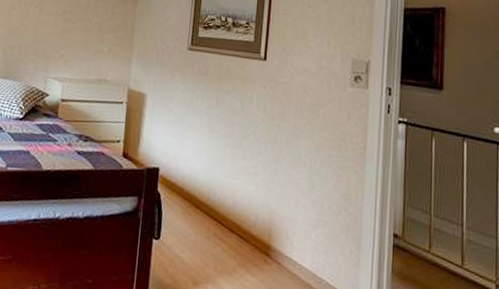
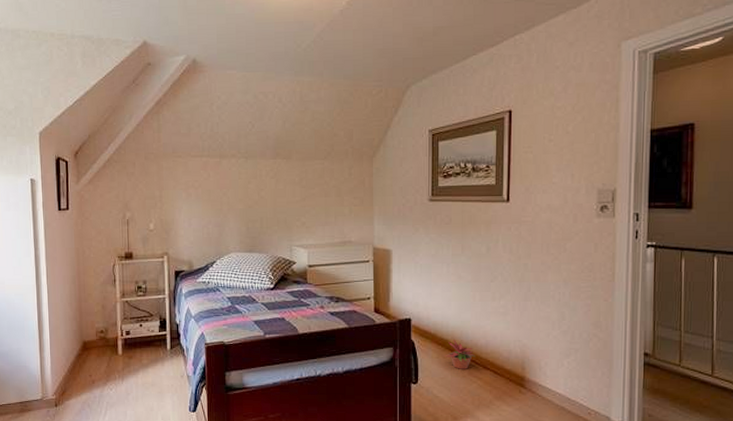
potted plant: none [188,195,222,230] -> present [442,339,475,369]

